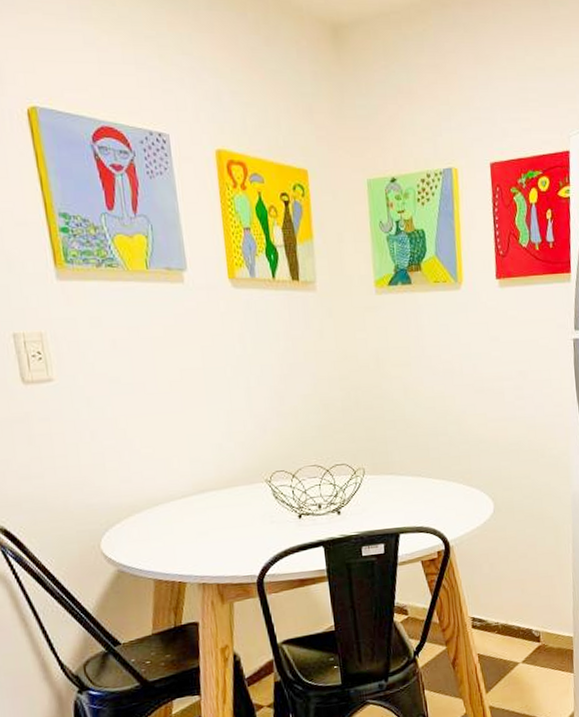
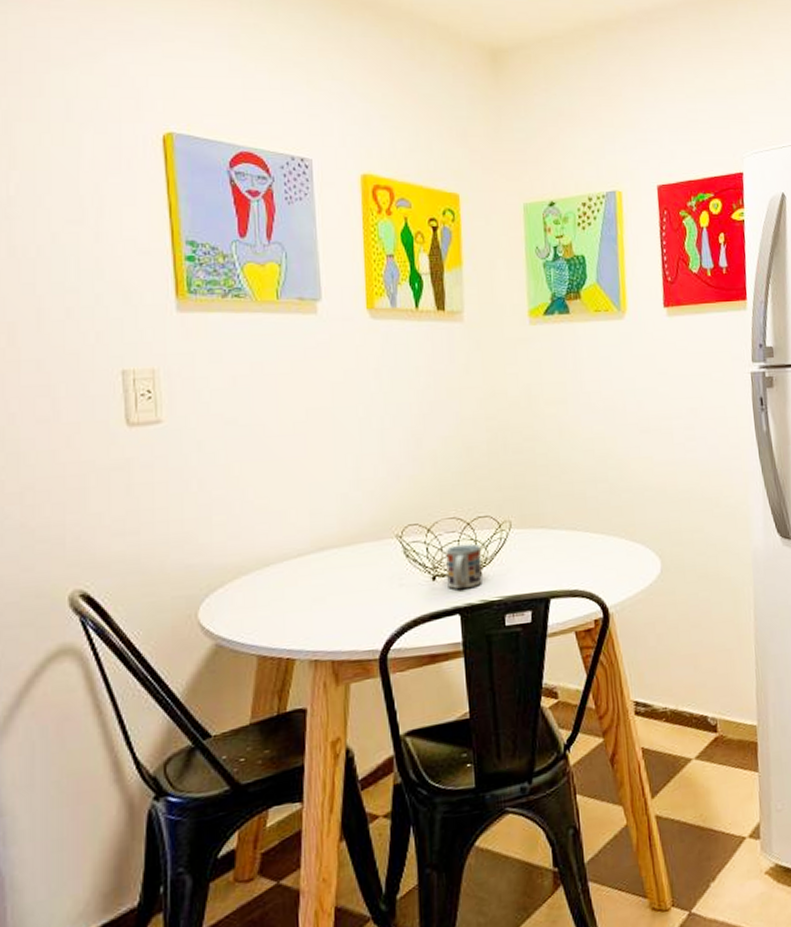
cup: none [309,487,342,526] -> present [446,543,482,590]

